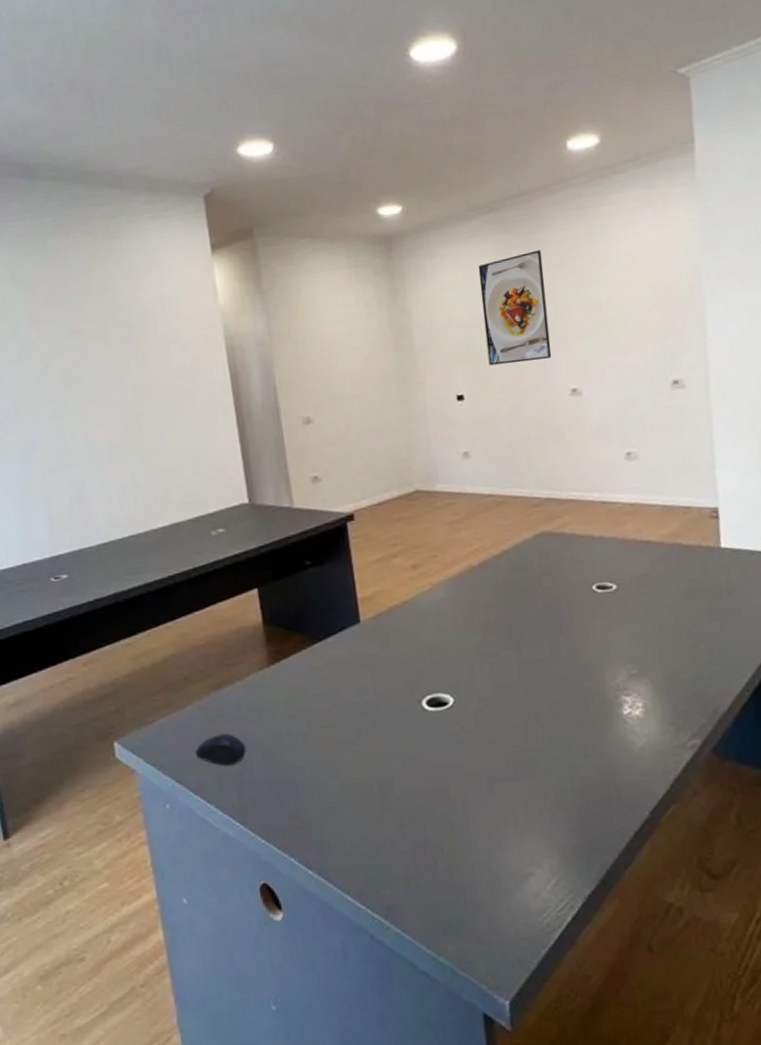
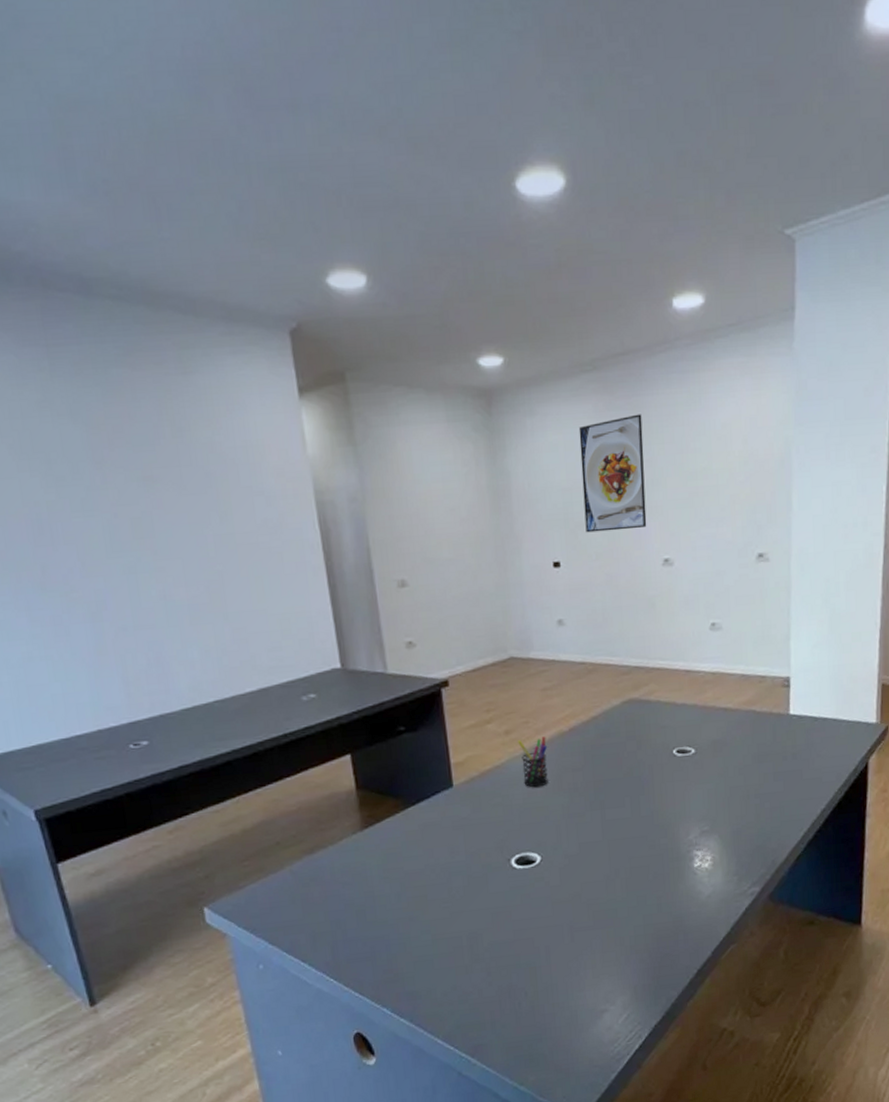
computer mouse: present [195,733,246,766] -> none [288,895,340,926]
pen holder: none [426,571,459,625] -> present [518,736,548,788]

